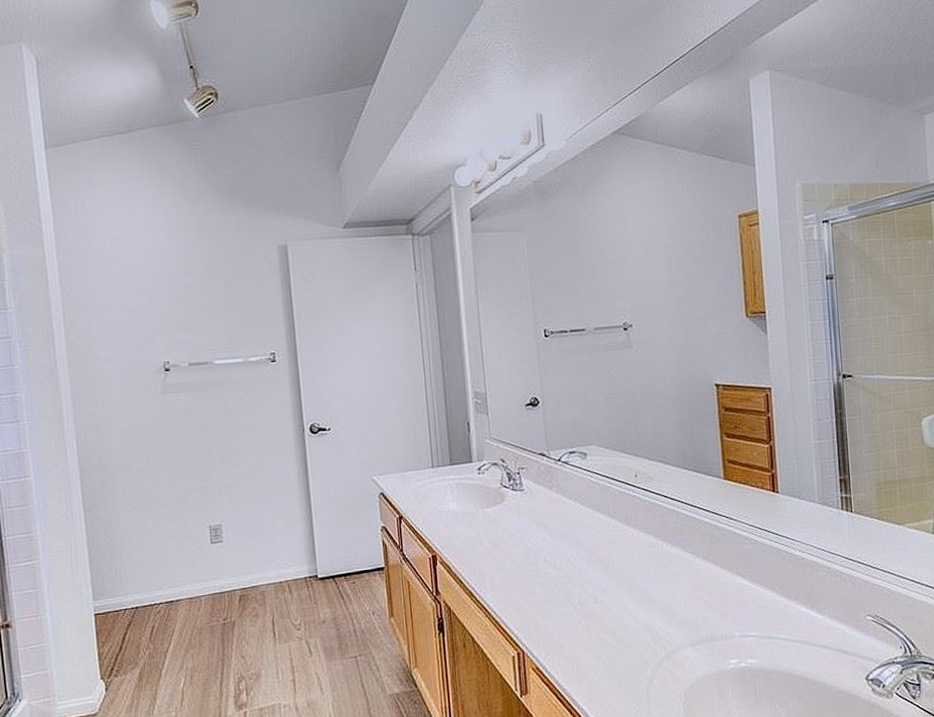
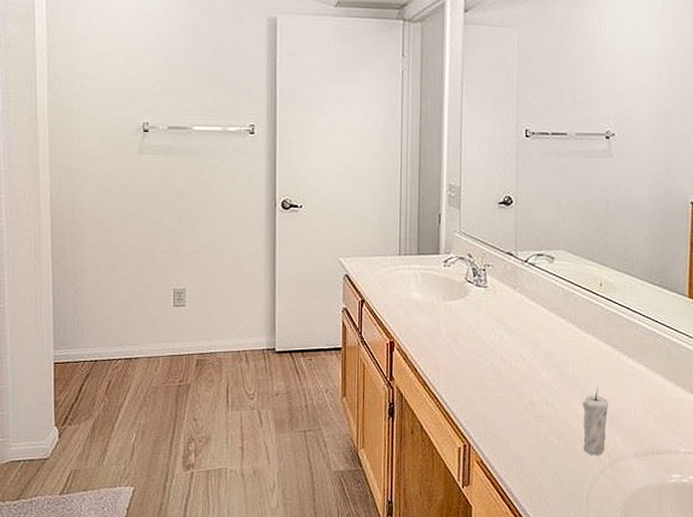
candle: none [631,579,659,649] -> present [582,386,608,455]

